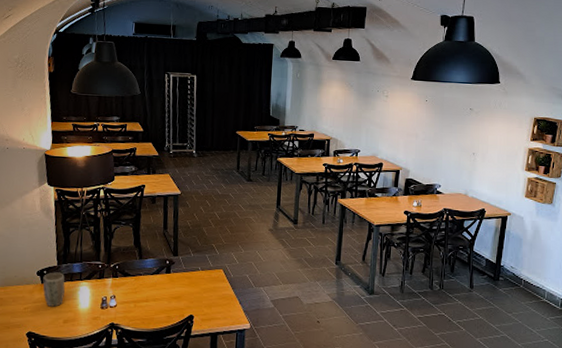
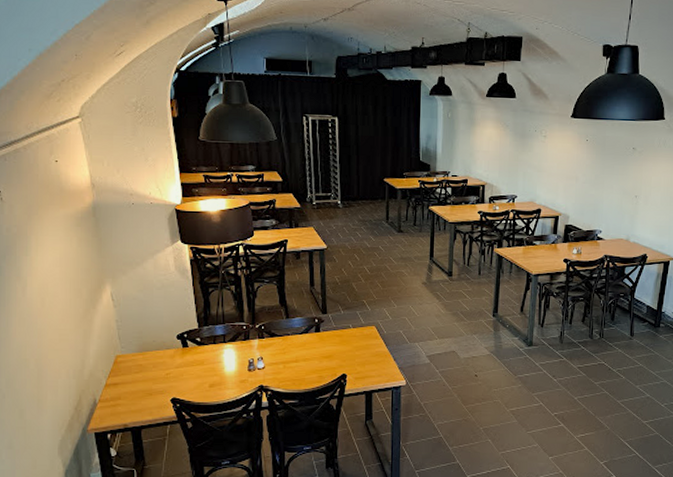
plant pot: present [42,272,65,307] -> none [184,335,208,371]

